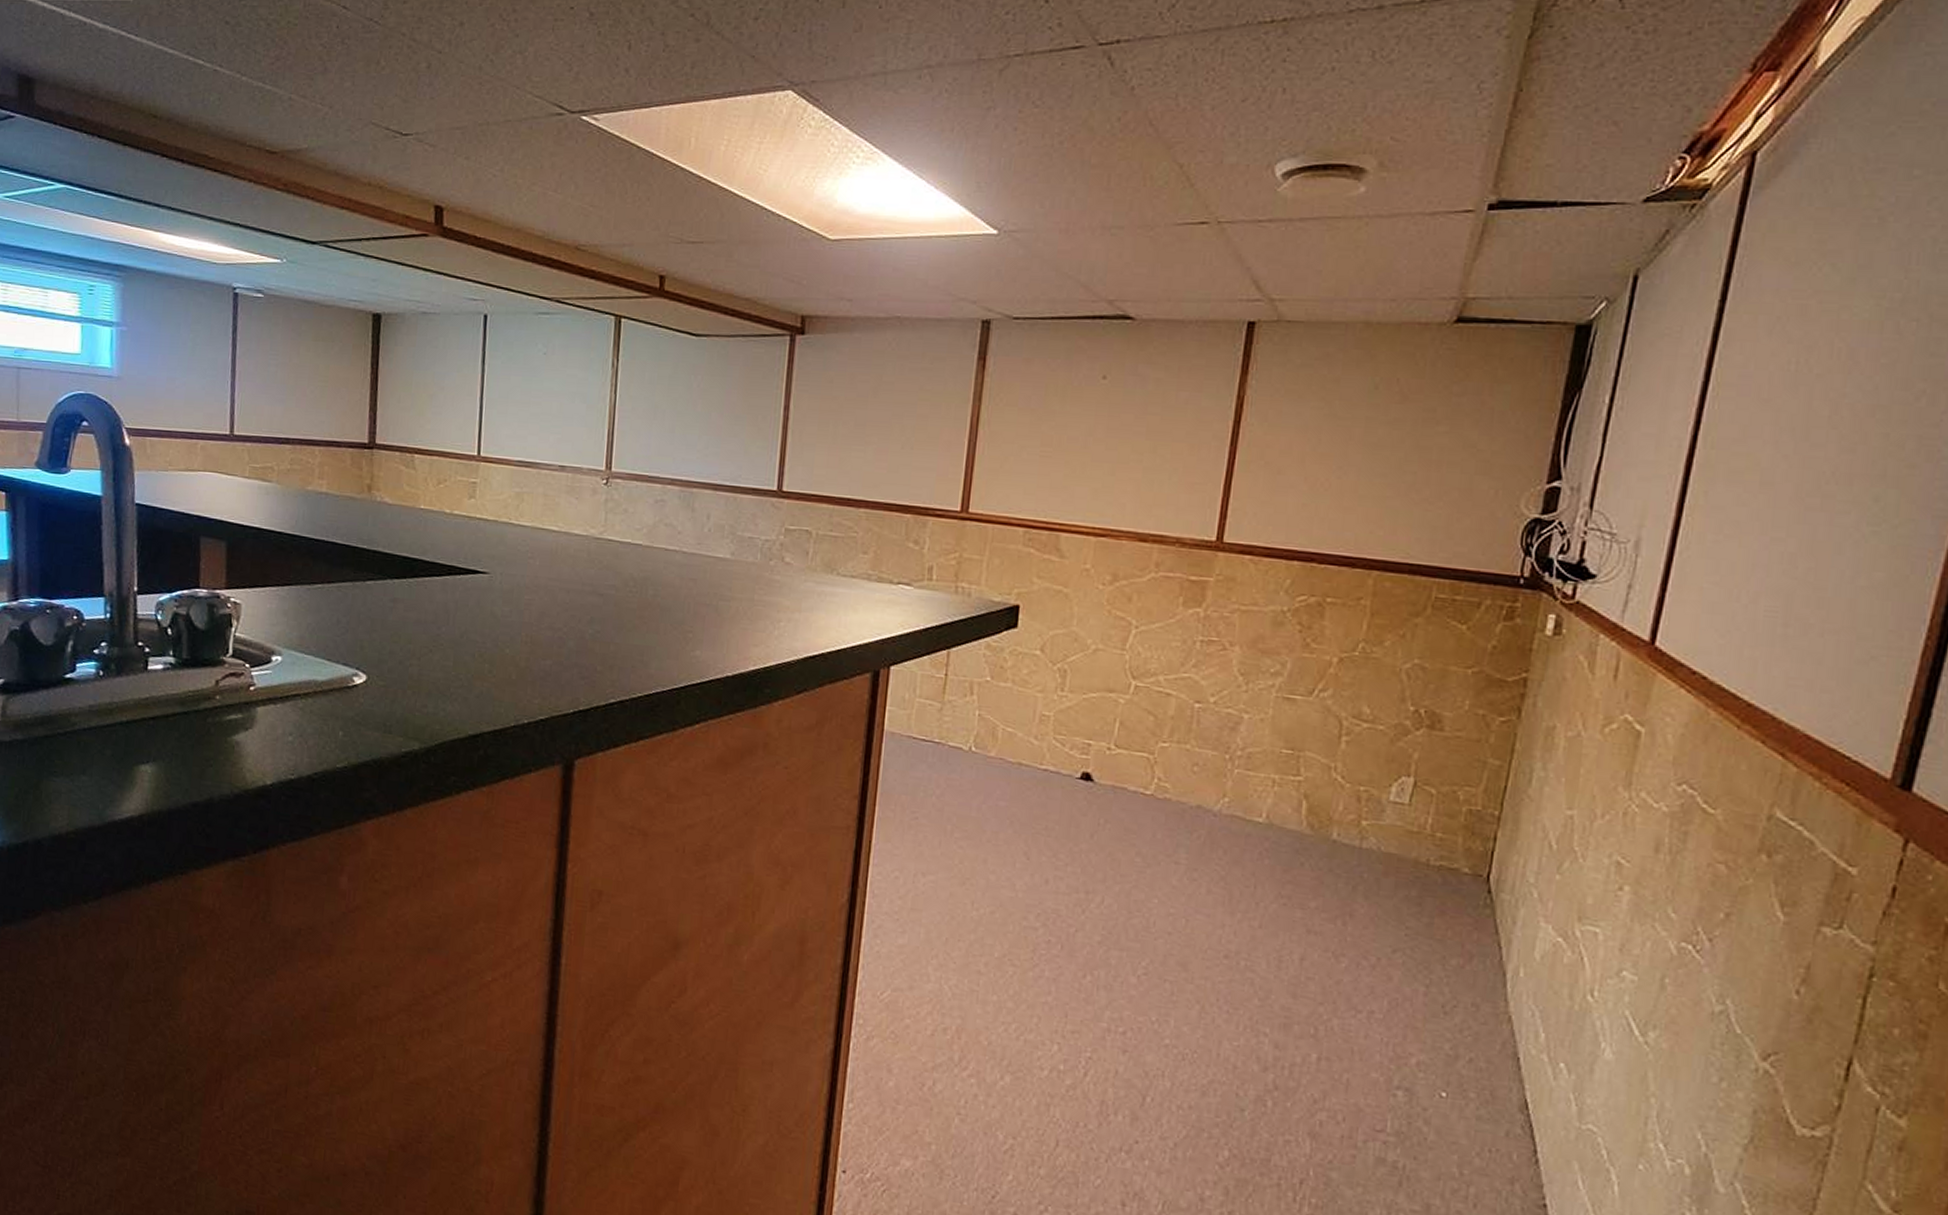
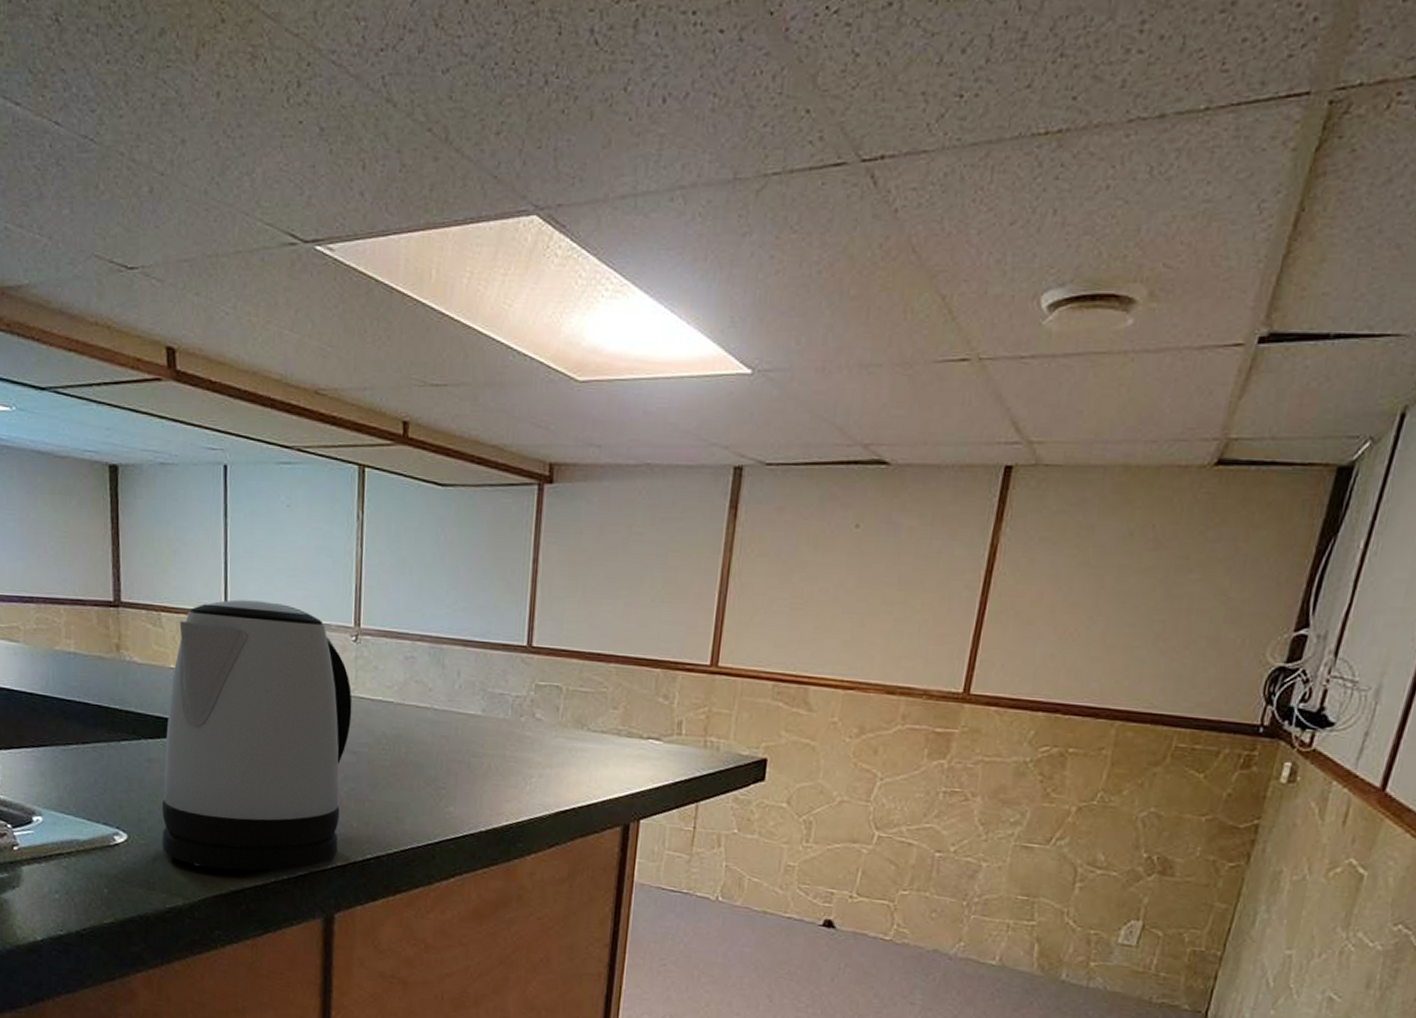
kettle: none [401,442,601,715] -> present [161,599,353,871]

